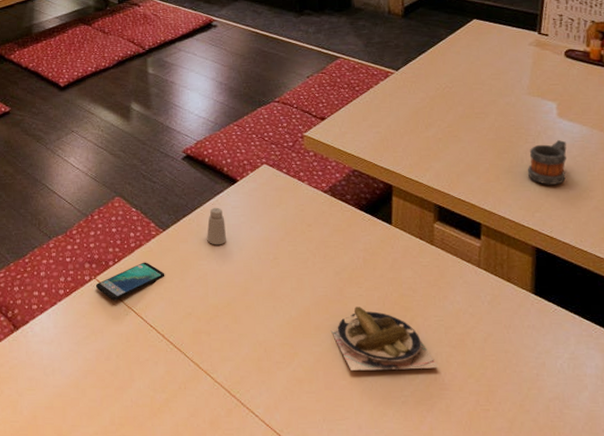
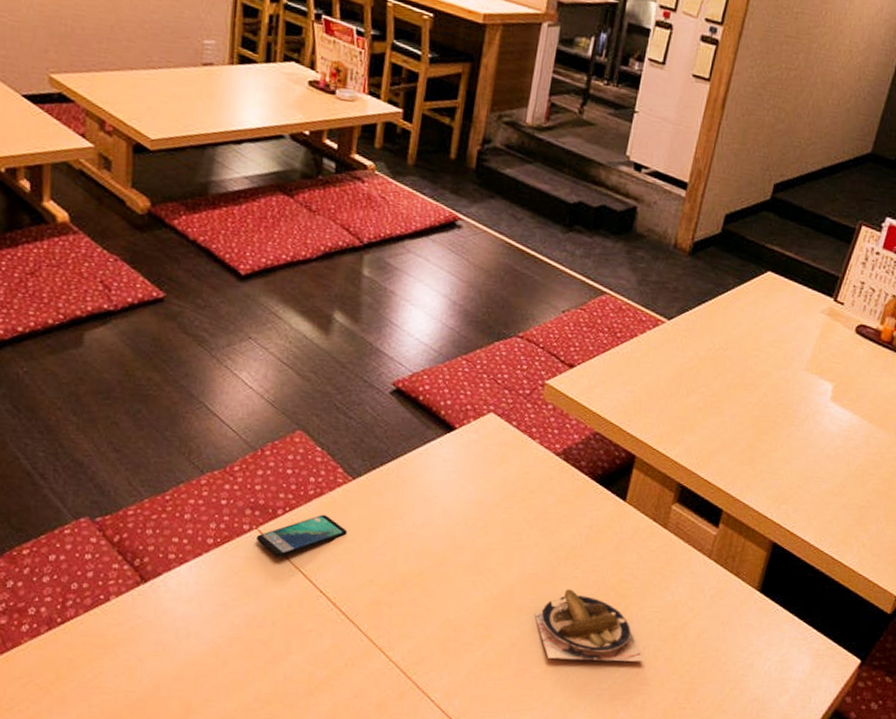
saltshaker: present [207,207,226,245] -> none [406,457,432,504]
mug: present [527,140,567,185] -> none [784,427,832,477]

